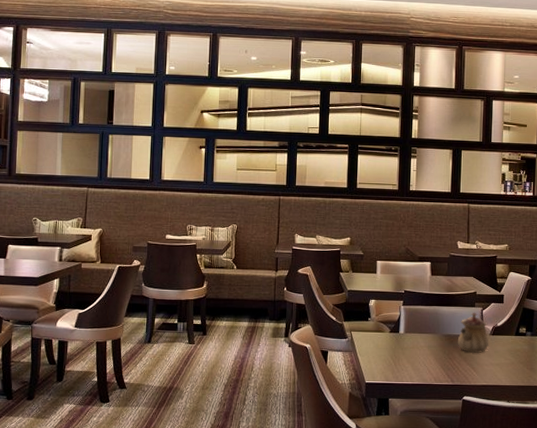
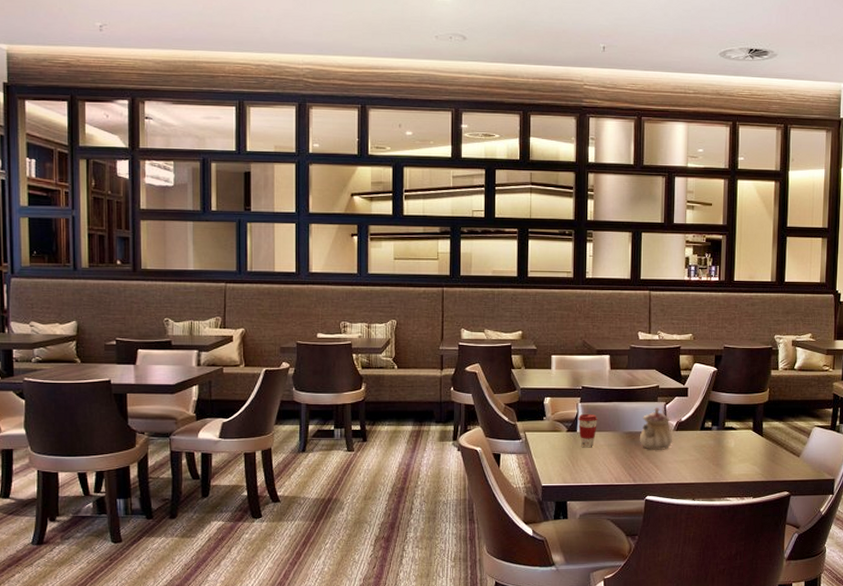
coffee cup: none [400,316,419,349] -> present [577,413,598,448]

